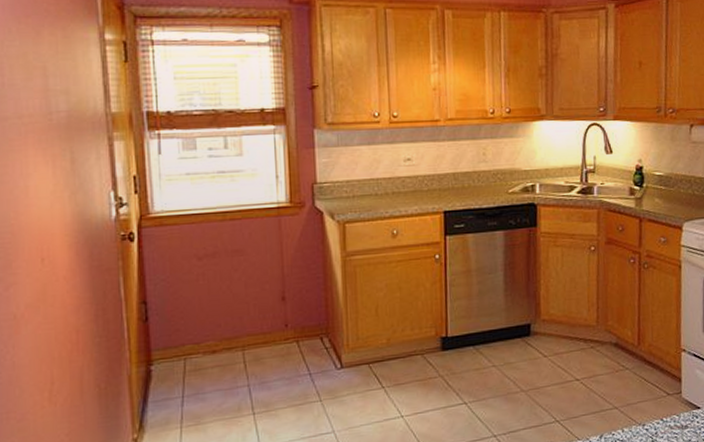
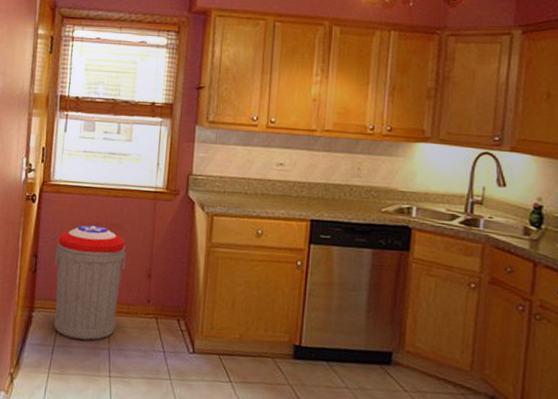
trash can: none [168,255,256,384] -> present [54,225,127,341]

